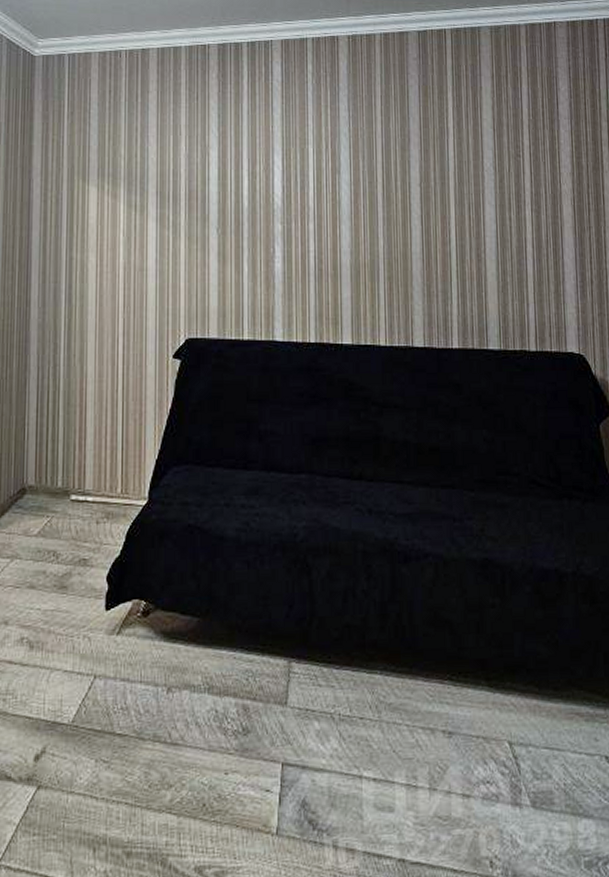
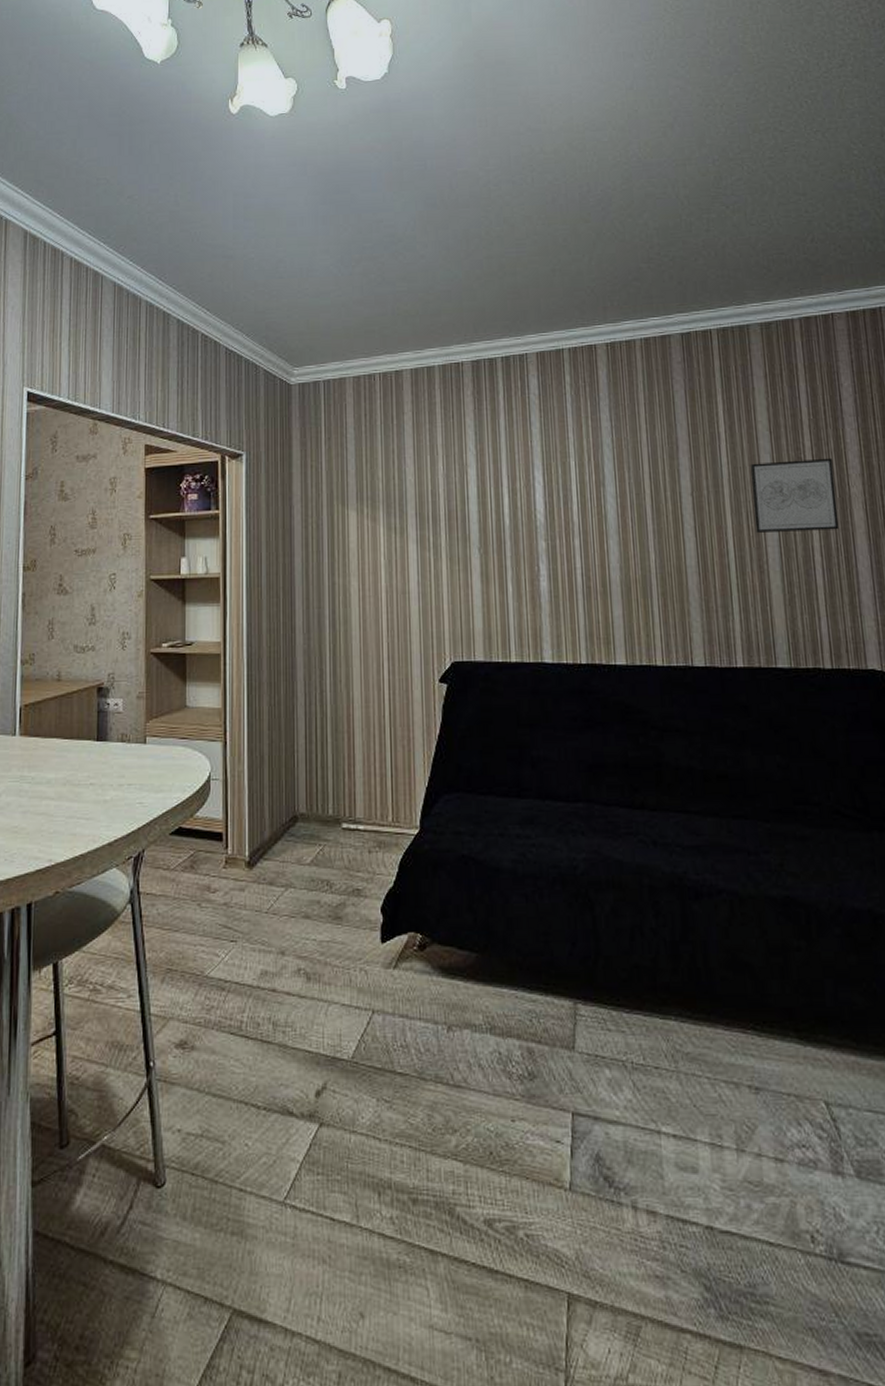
wall art: none [474,156,550,224] -> present [750,457,840,533]

